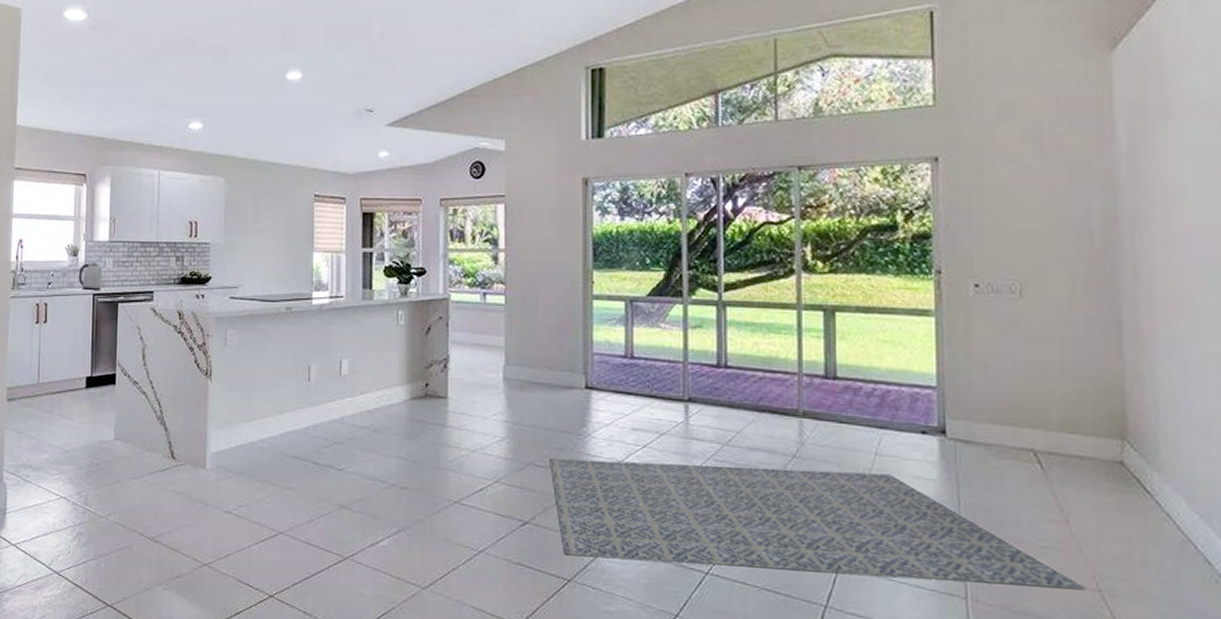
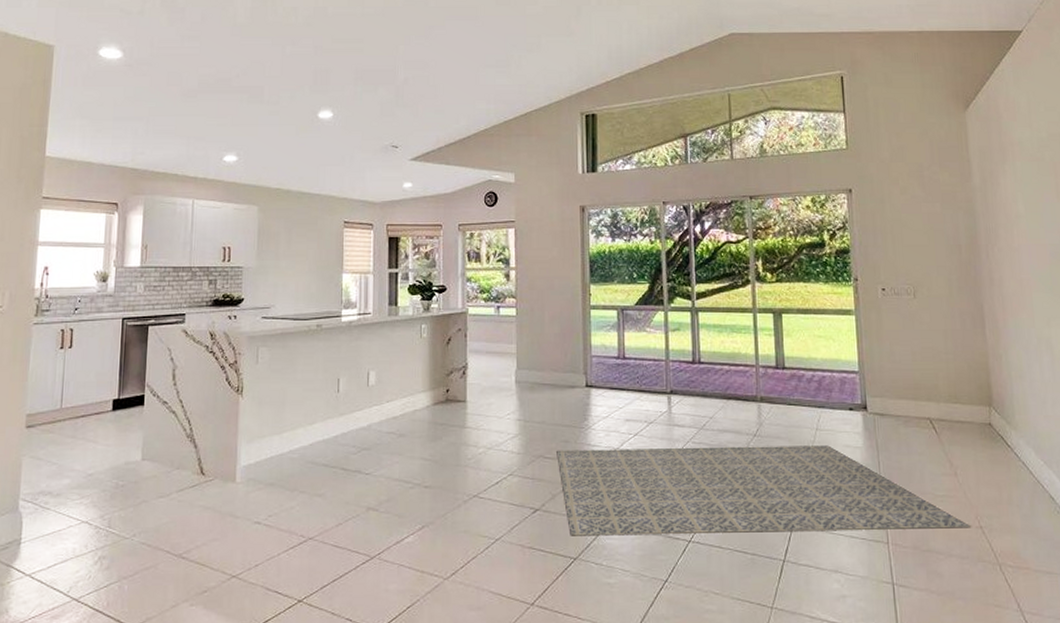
kettle: present [78,263,102,291] -> none [107,288,133,315]

